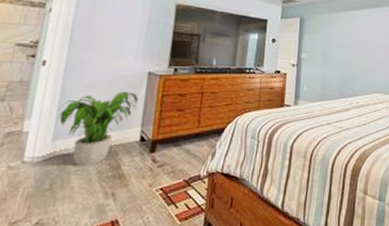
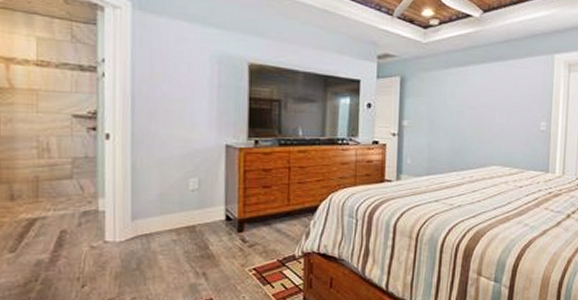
potted plant: present [57,91,138,165] -> none [131,167,218,245]

